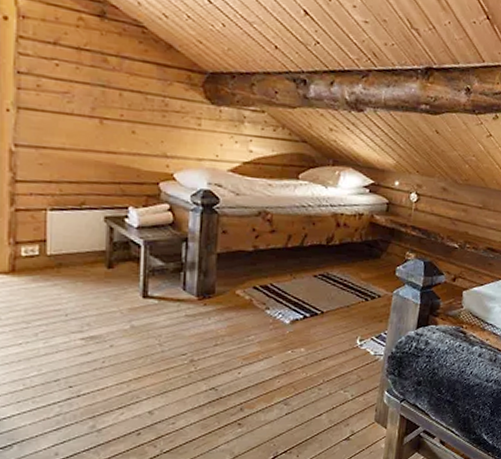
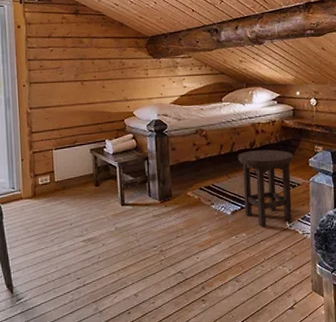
stool: none [308,247,379,342] -> present [238,149,294,227]

